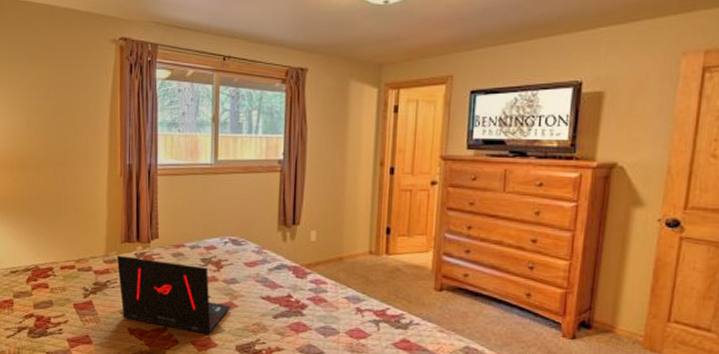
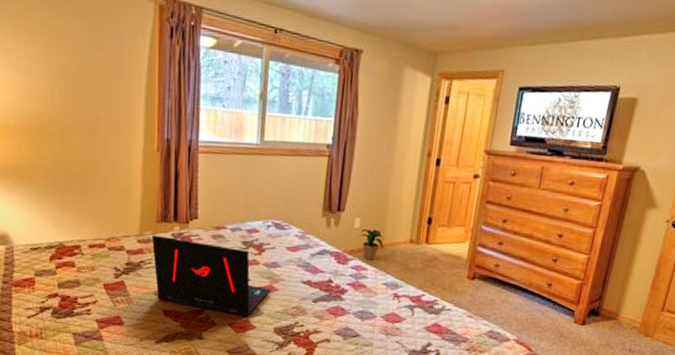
potted plant: none [315,242,342,274] -> present [358,229,384,261]

